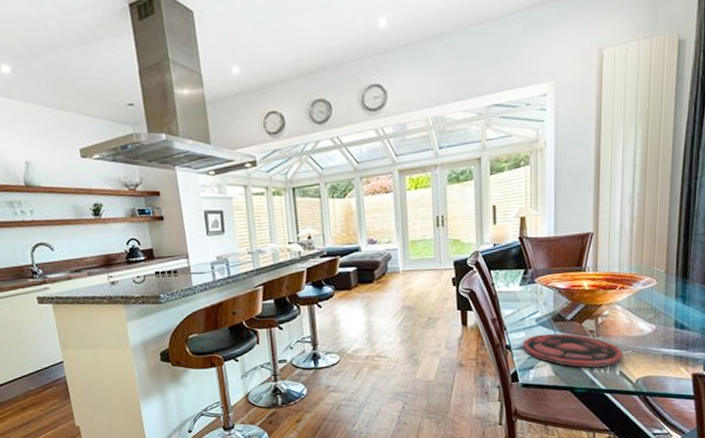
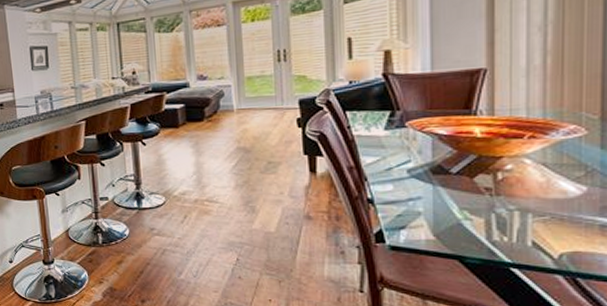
plate: present [522,333,624,368] -> none [389,188,538,234]

